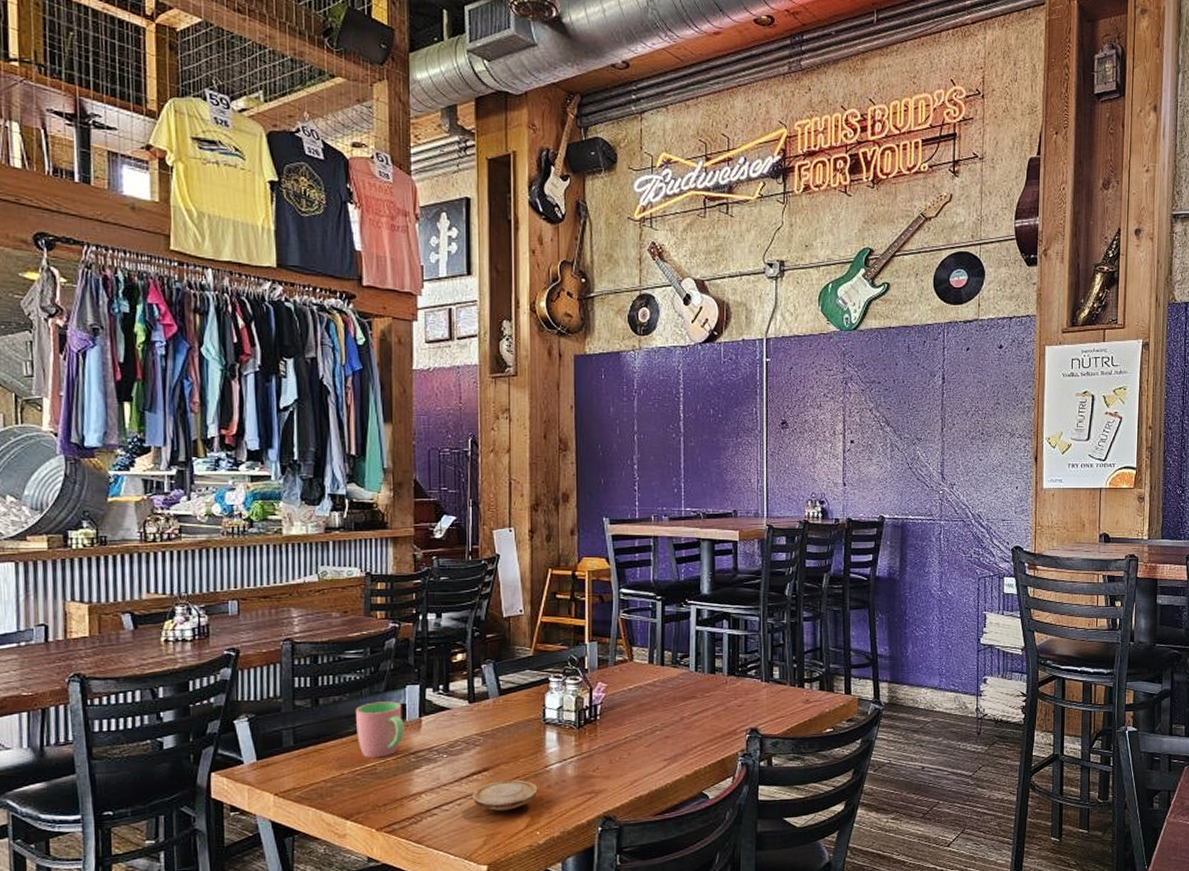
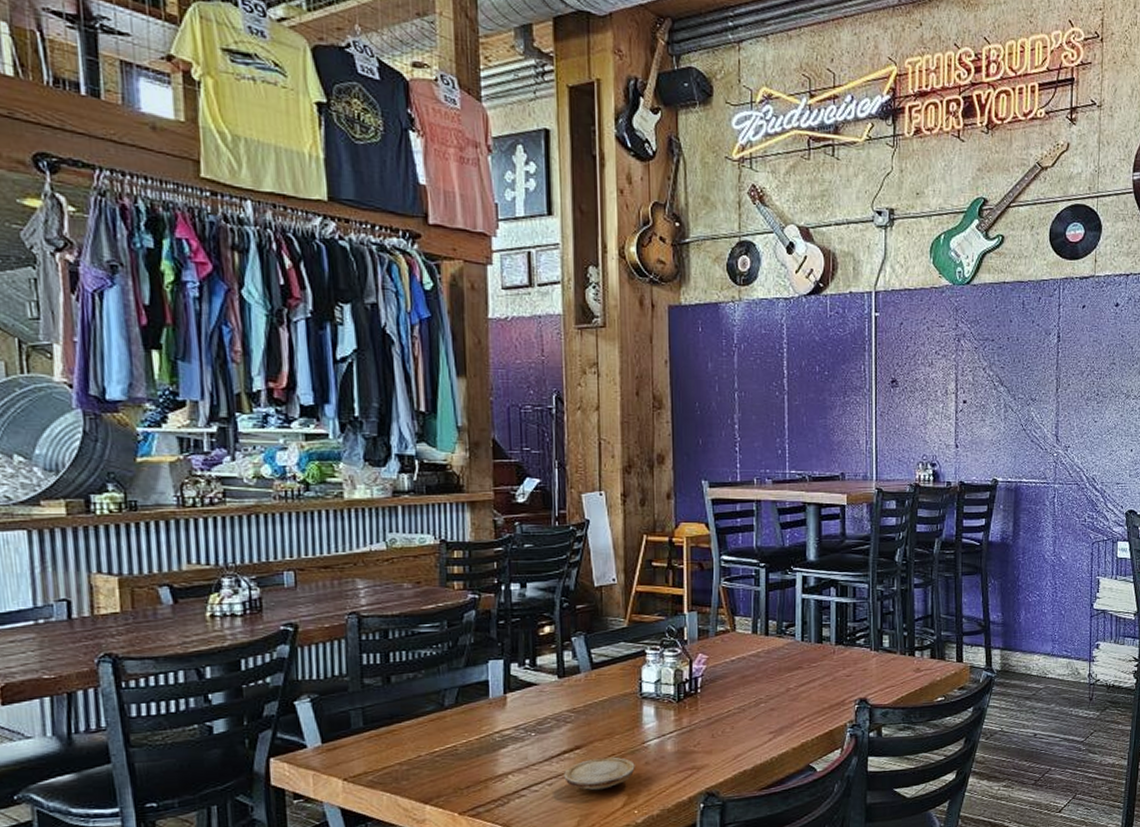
cup: present [356,701,404,758] -> none [433,677,488,739]

